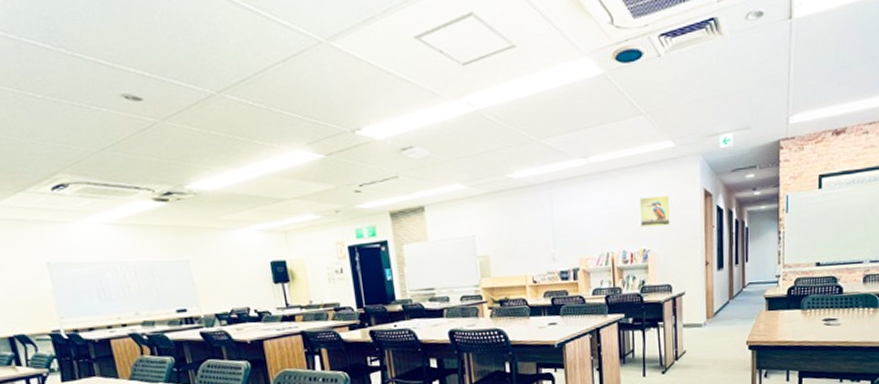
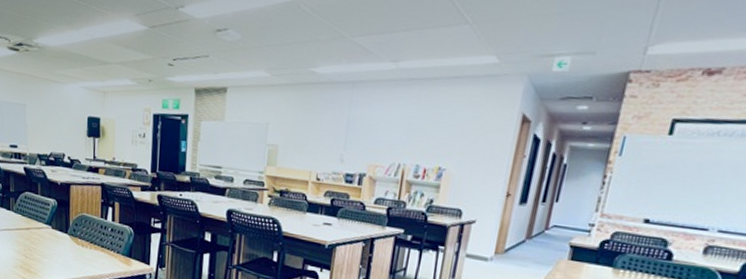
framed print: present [640,194,671,228] -> none [441,112,482,147]

